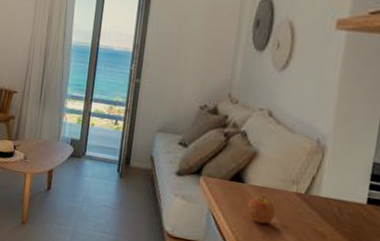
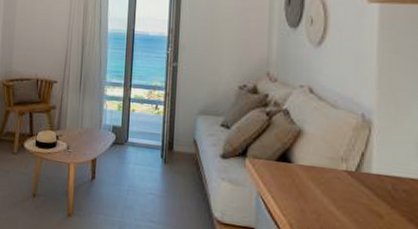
apple: present [247,195,276,224] -> none [297,175,327,205]

